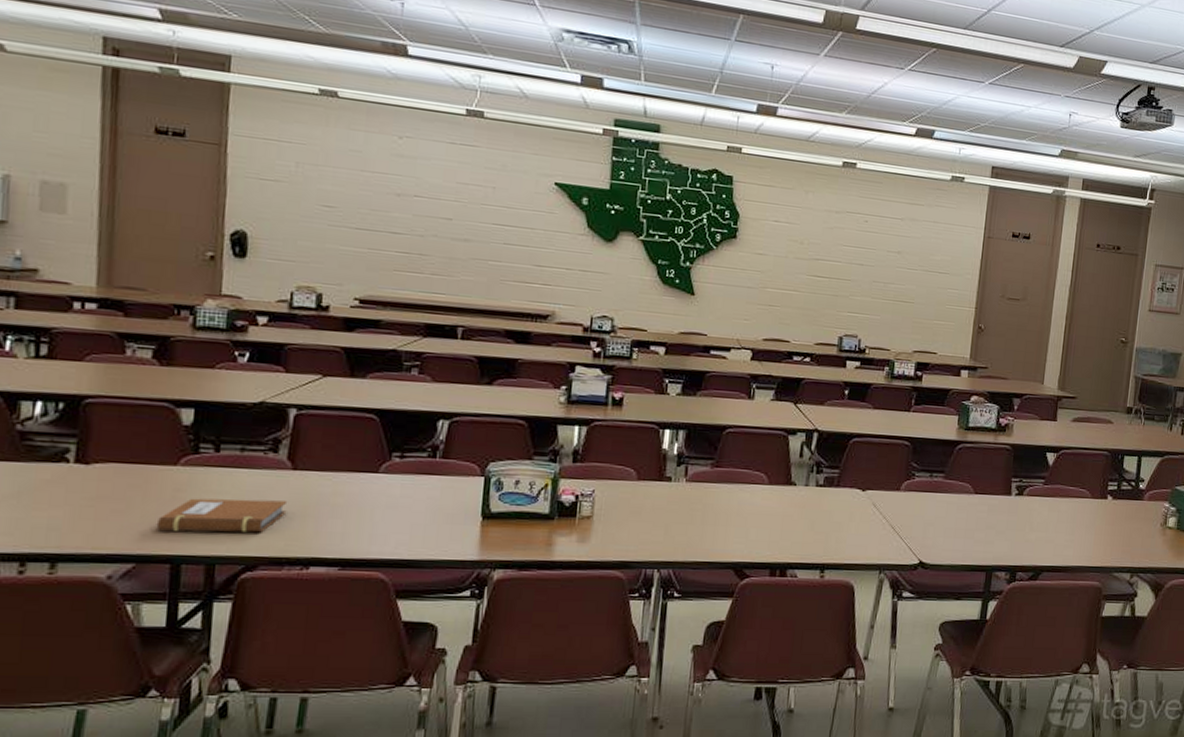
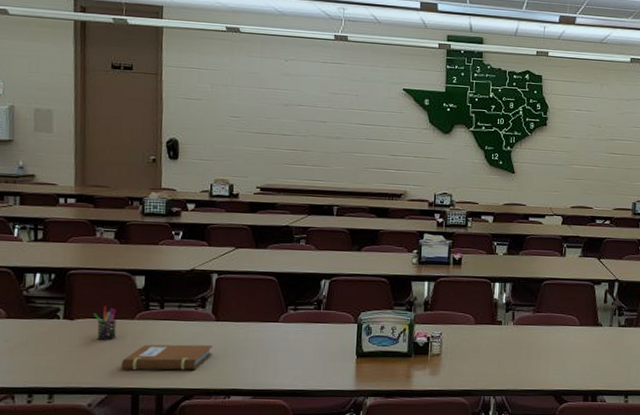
pen holder: none [118,446,152,492] -> present [93,305,117,340]

